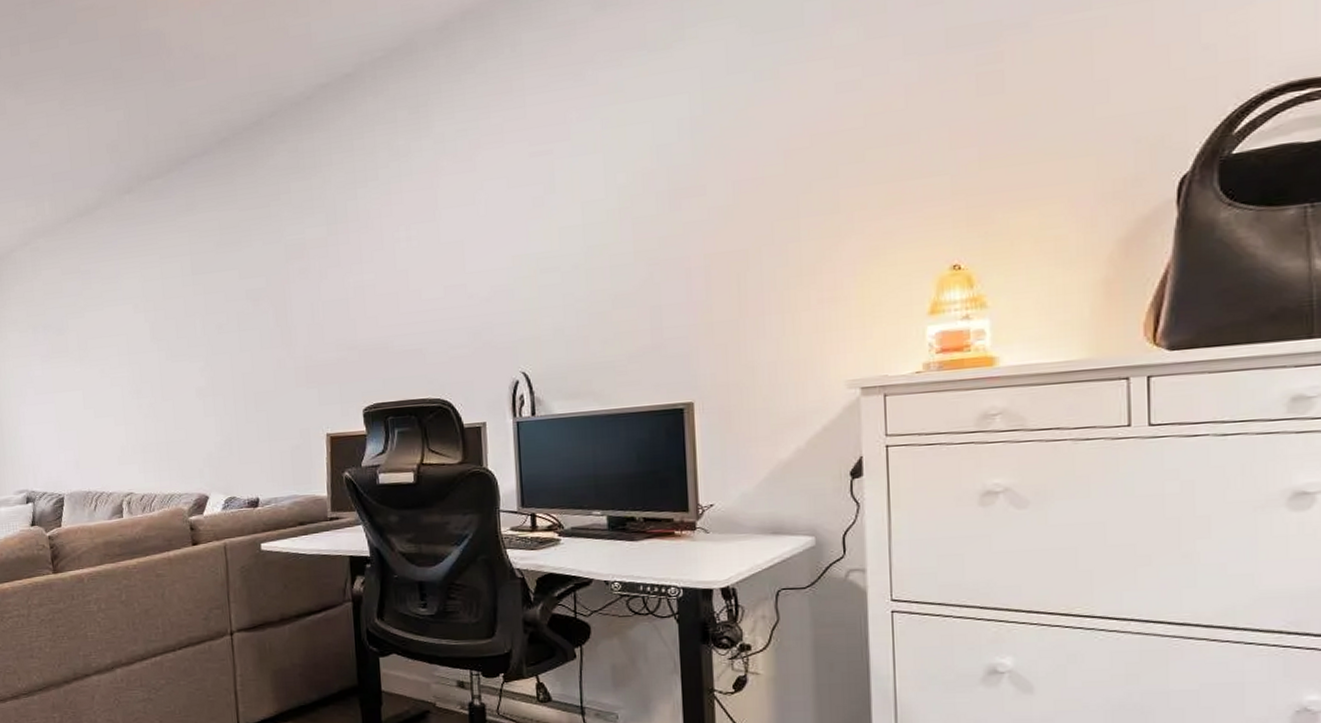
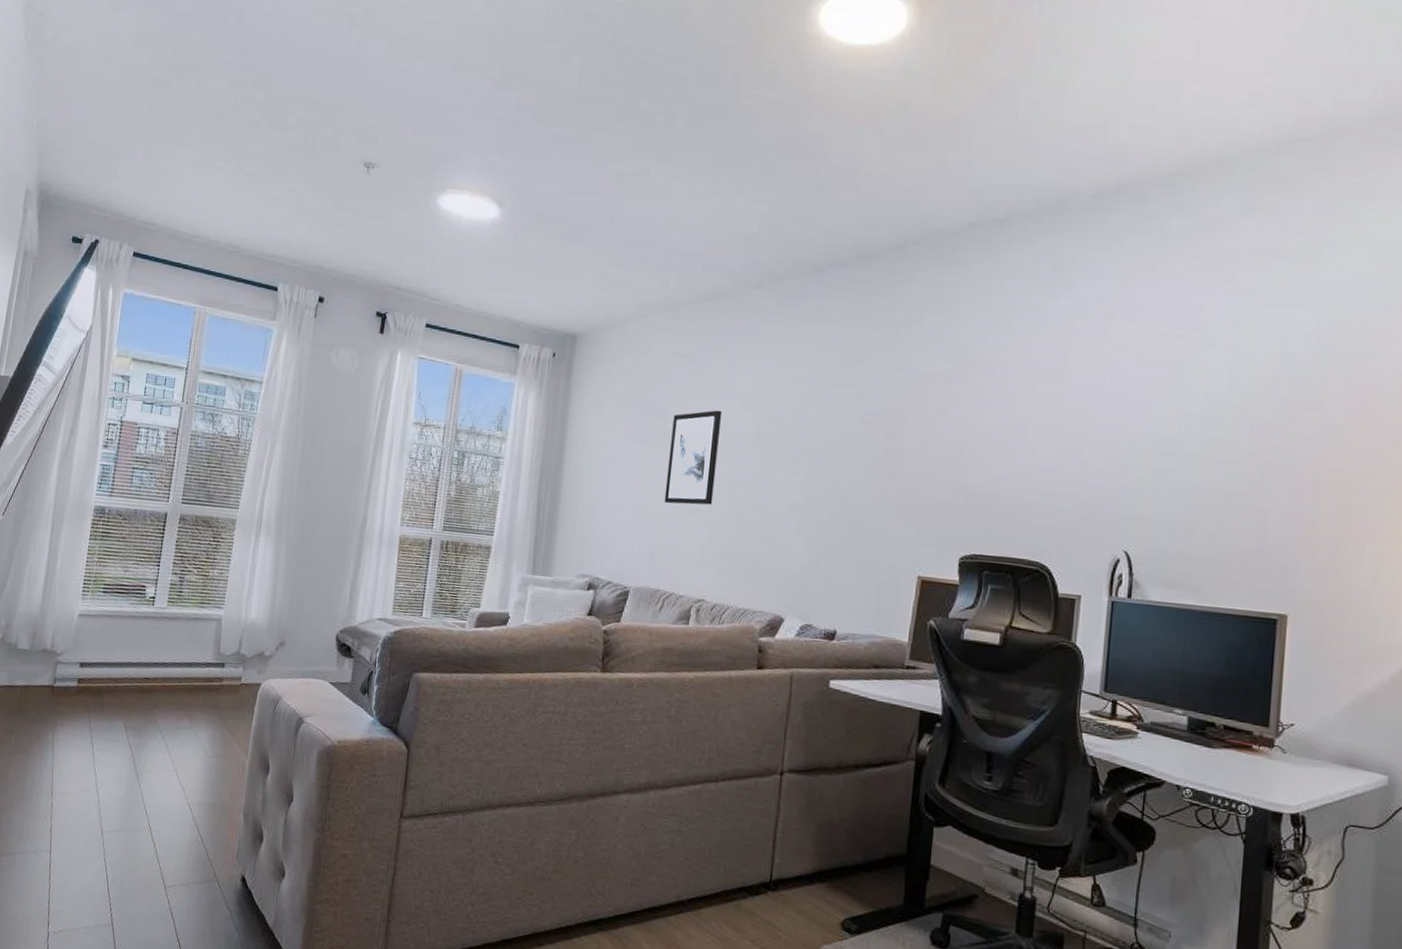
wall art: none [73,316,124,413] -> present [664,410,723,505]

